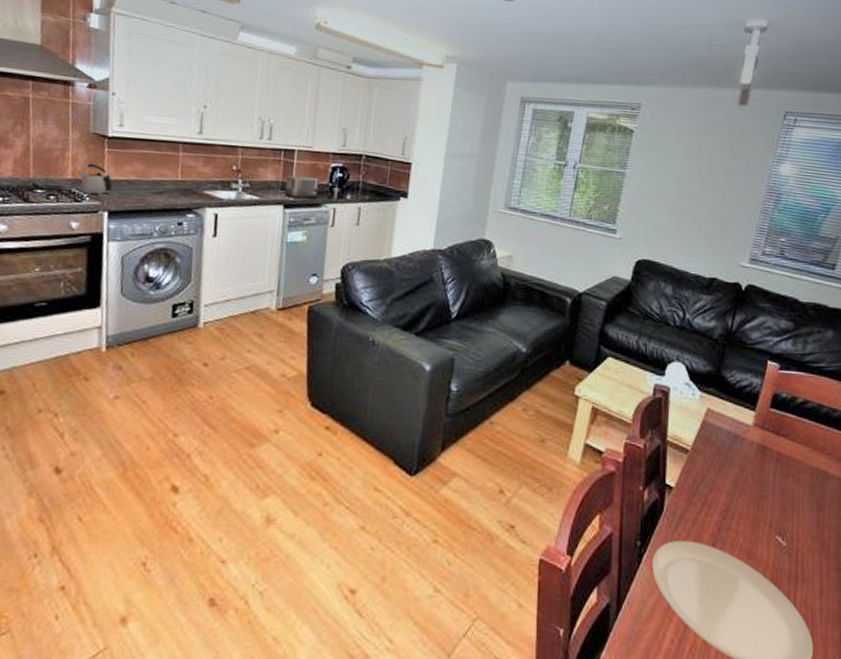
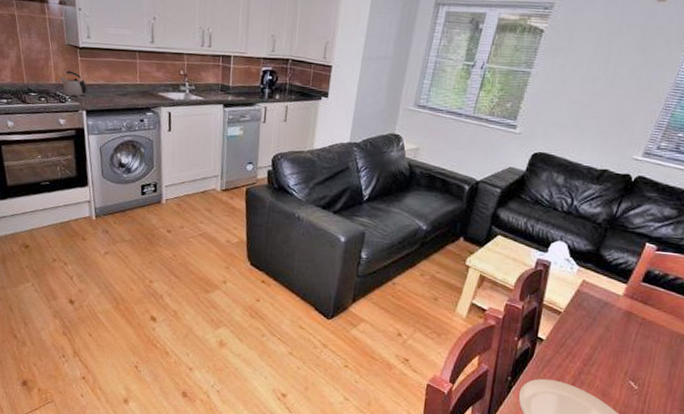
toaster: present [284,175,320,199] -> none [224,78,253,99]

